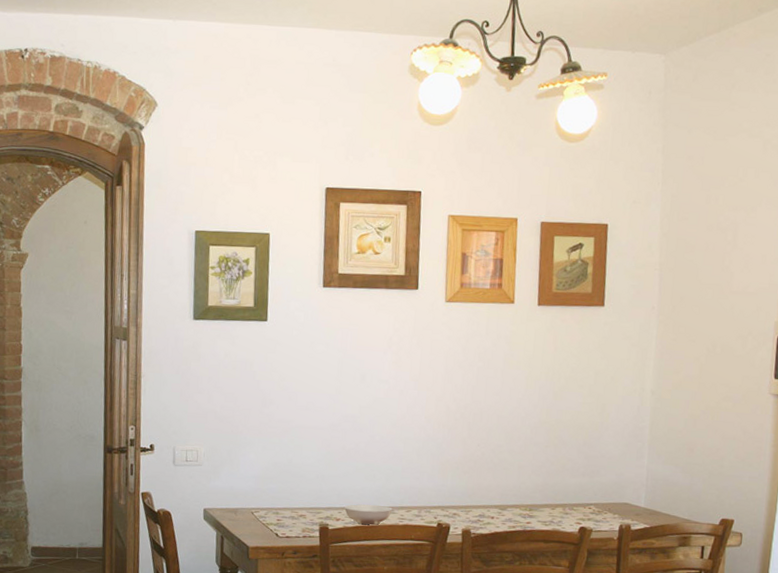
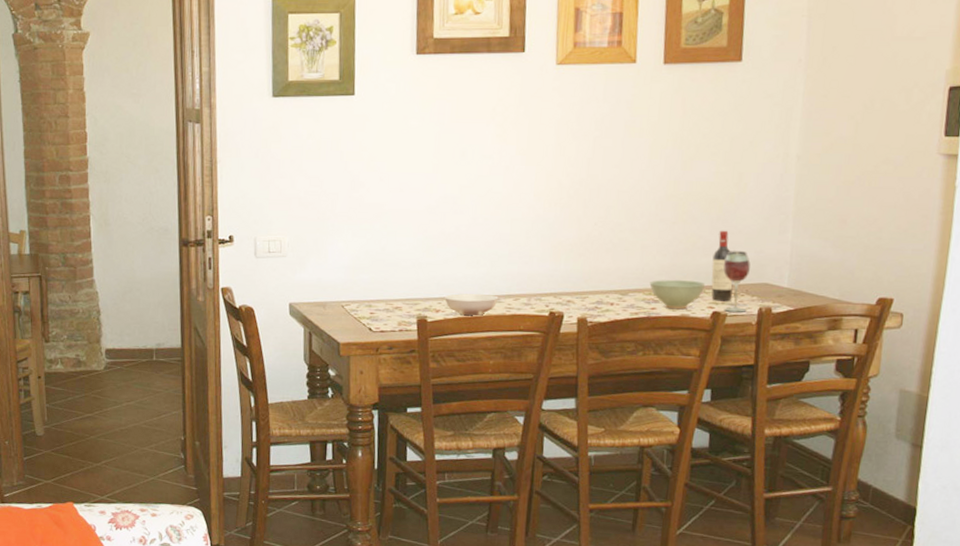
bowl: none [525,497,574,525] -> present [649,280,706,310]
wine bottle: none [578,454,598,518] -> present [711,230,733,302]
wineglass: none [588,473,612,529] -> present [723,251,751,312]

